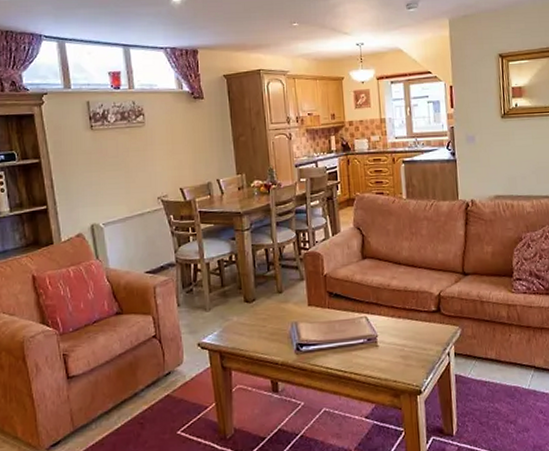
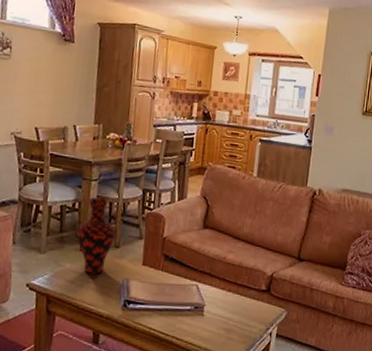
vase: none [237,245,276,324] -> present [76,197,116,275]

